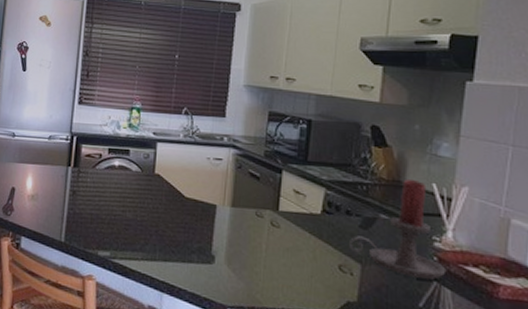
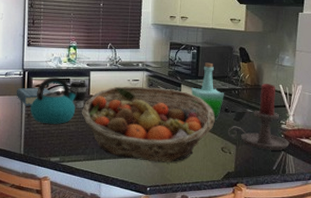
hardback book: none [60,156,105,181] -> present [16,88,52,106]
kettle: none [76,145,139,208] -> present [29,77,78,124]
coffee cup: none [128,154,152,190] -> present [69,82,87,108]
fruit basket: none [143,165,330,278] -> present [82,86,215,162]
bottle: none [297,143,345,225] -> present [192,62,224,120]

